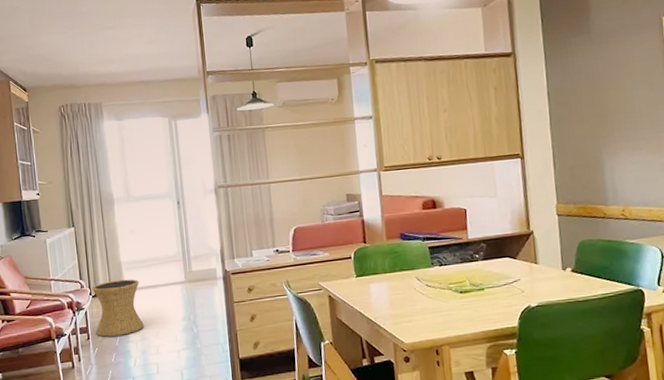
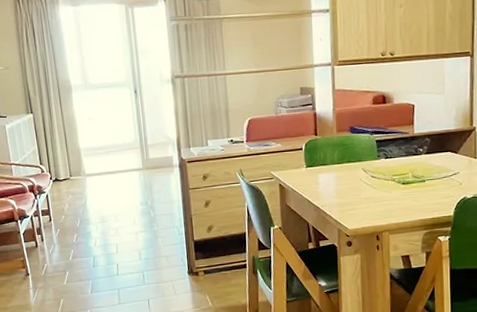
side table: present [92,279,144,337] -> none [52,165,103,219]

